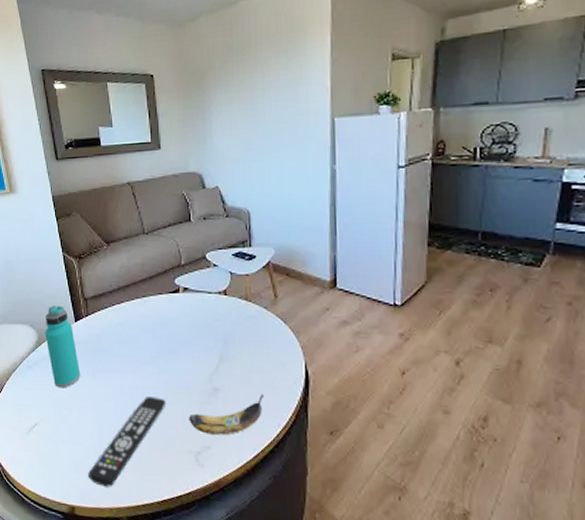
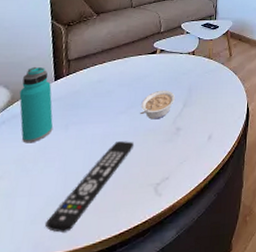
legume: none [168,339,207,375] -> present [140,90,175,120]
banana: present [189,393,265,436] -> none [152,128,216,167]

